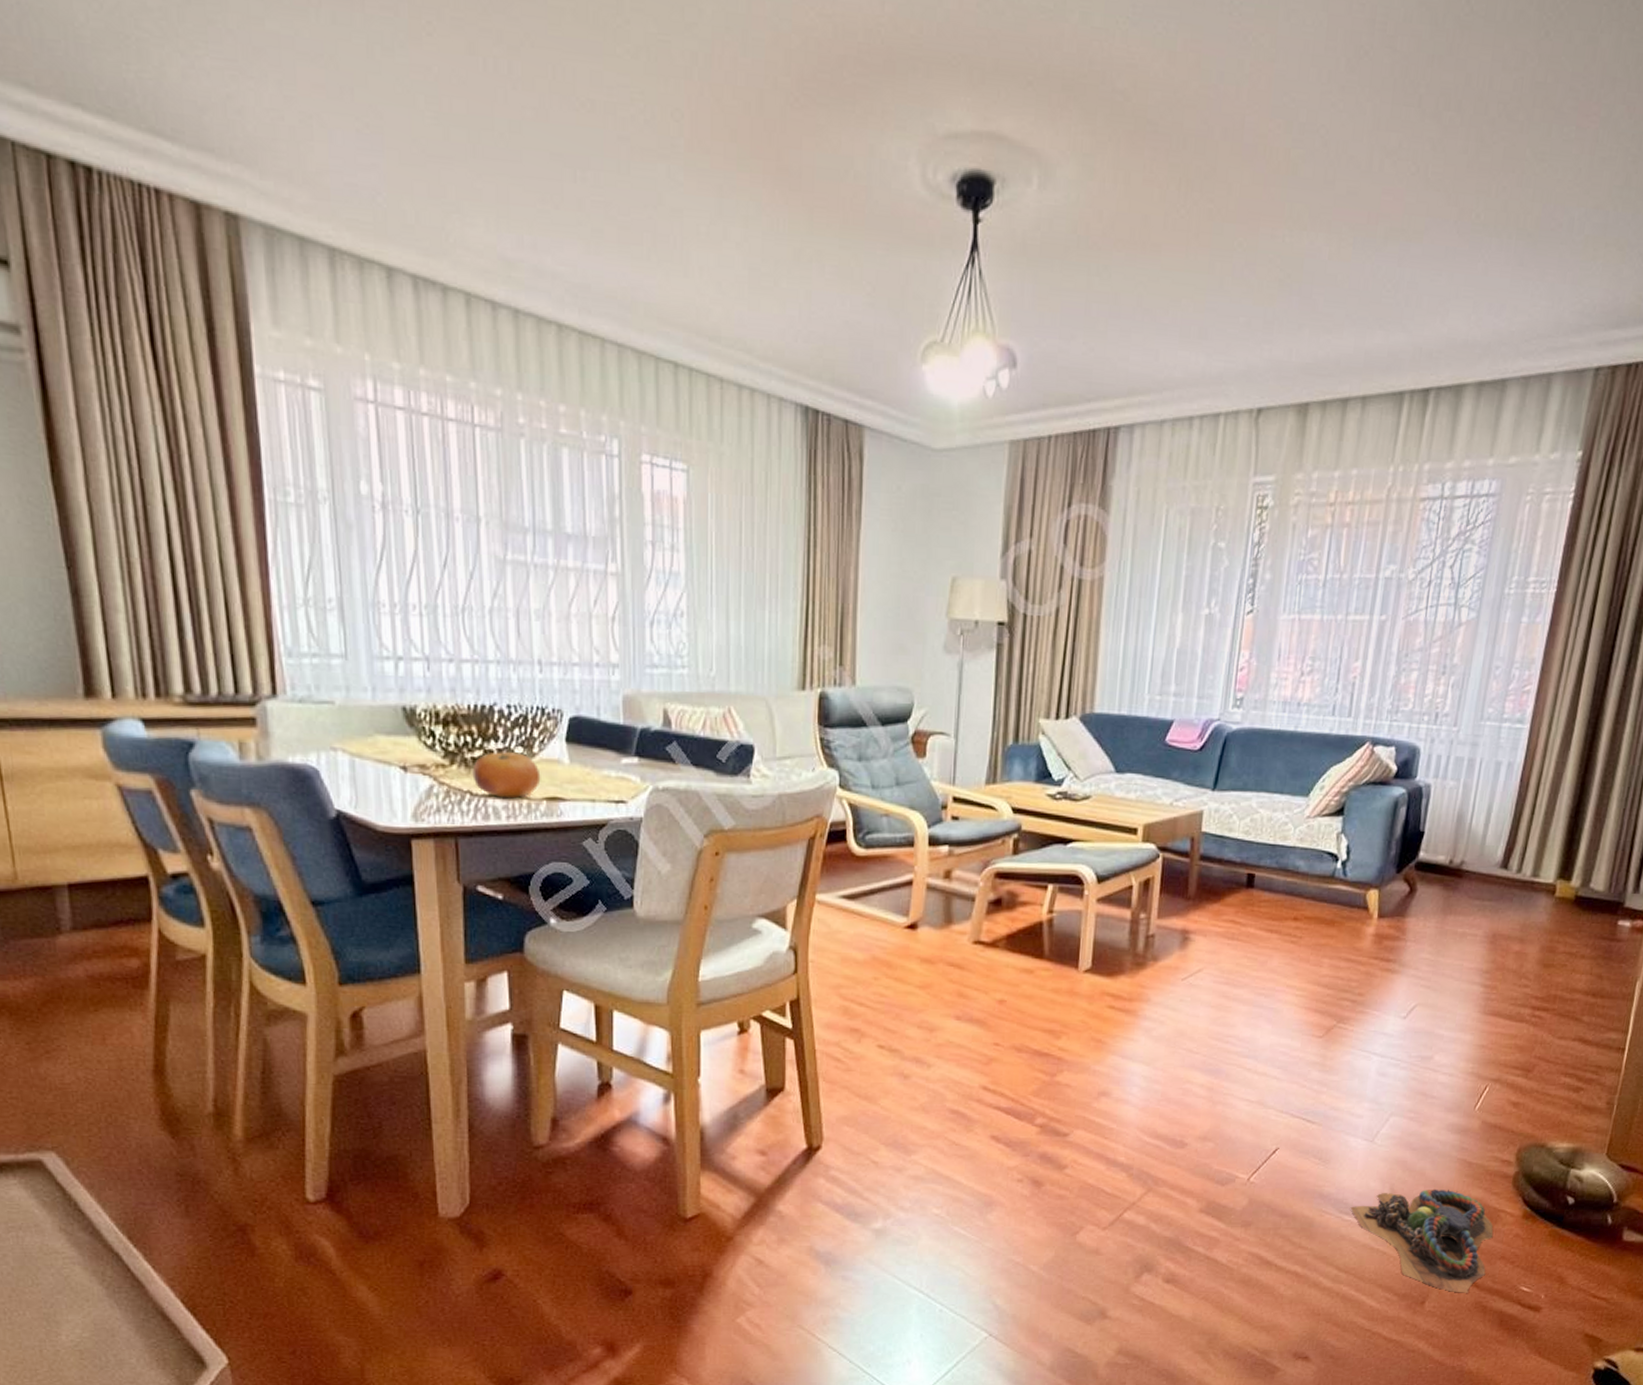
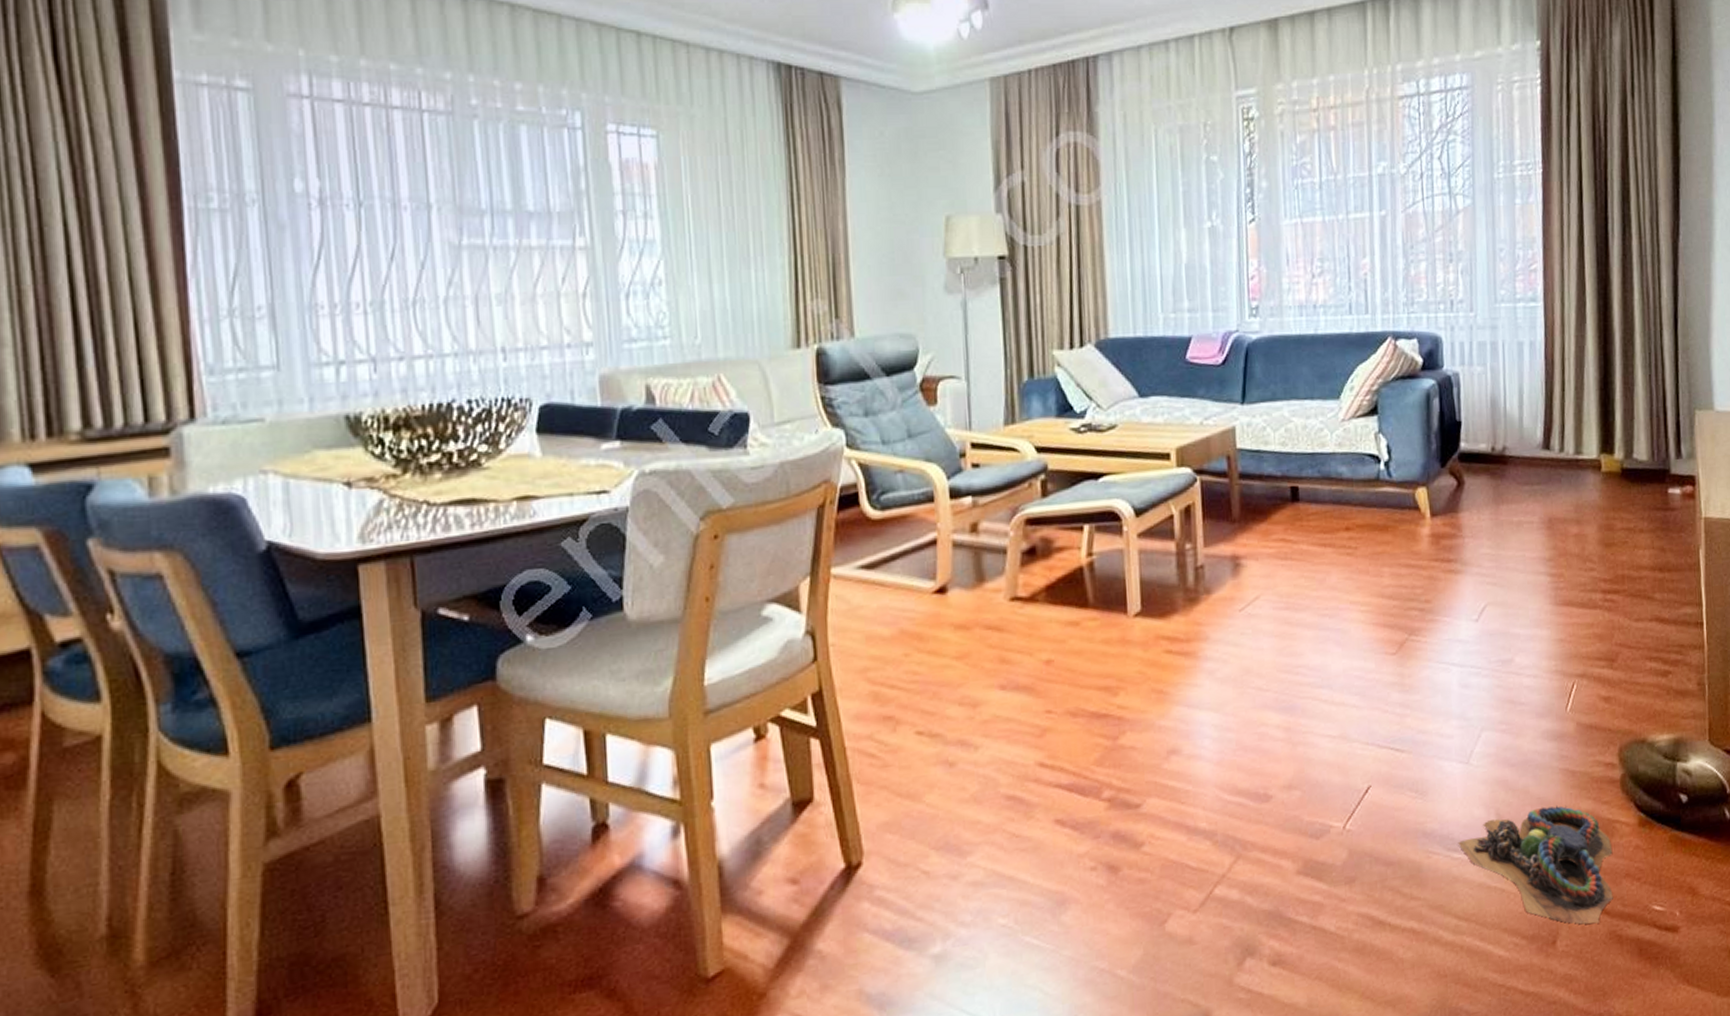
fruit: present [472,751,541,799] -> none [429,451,510,504]

